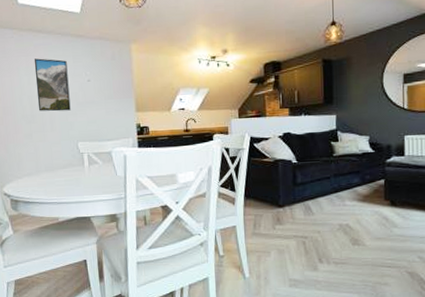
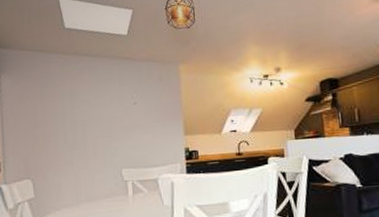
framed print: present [34,58,71,112] -> none [78,82,115,137]

